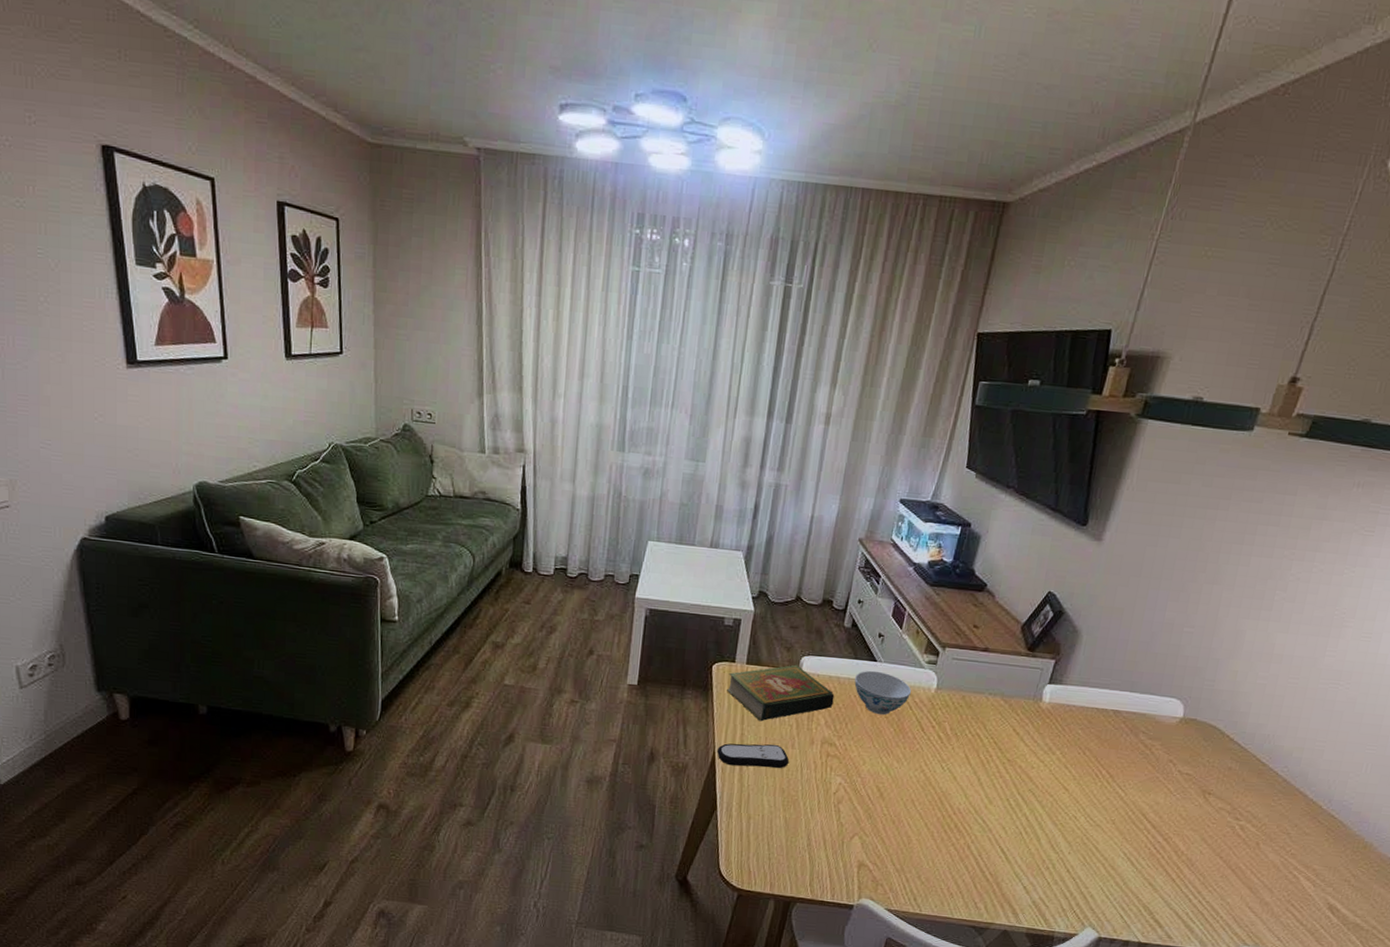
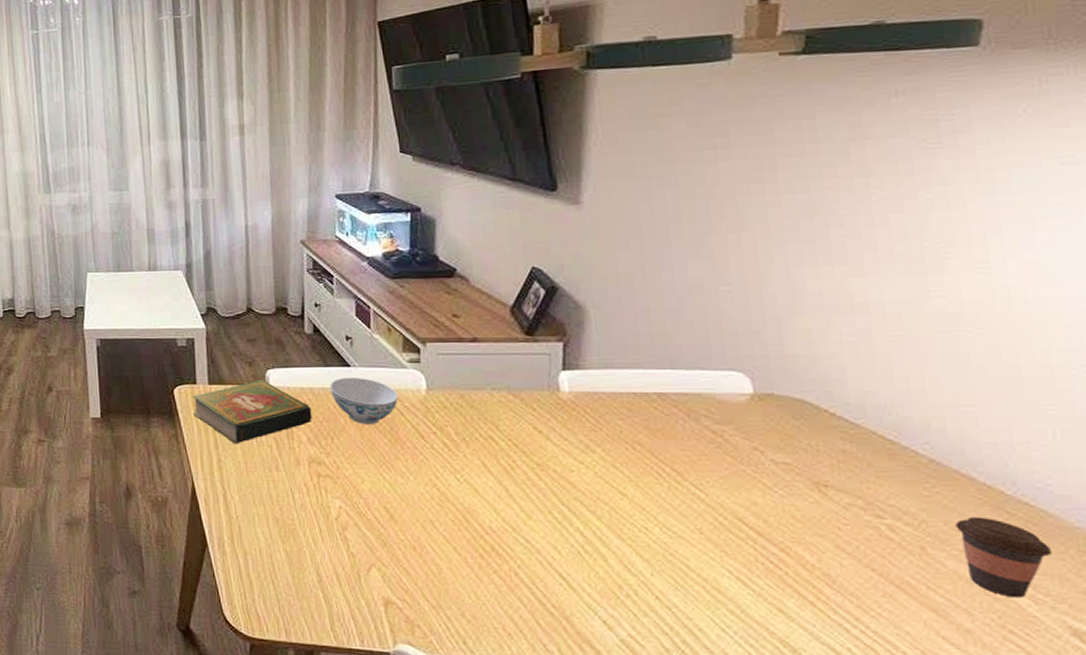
remote control: present [717,743,790,768] -> none [196,468,277,496]
coffee cup: none [1280,823,1337,882] -> present [955,516,1053,598]

